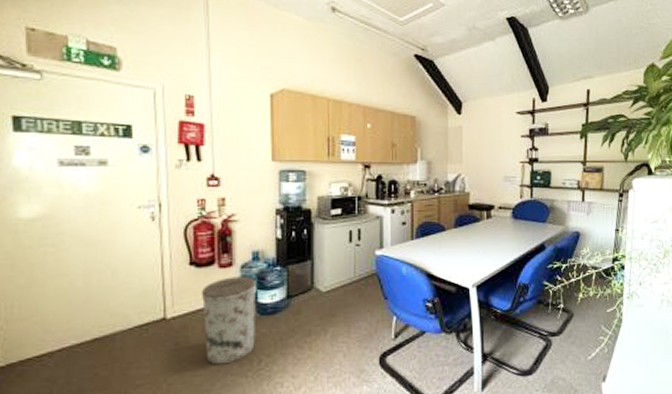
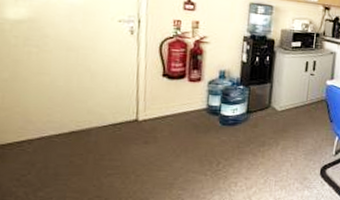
trash can: present [201,276,256,365] -> none [171,90,221,163]

